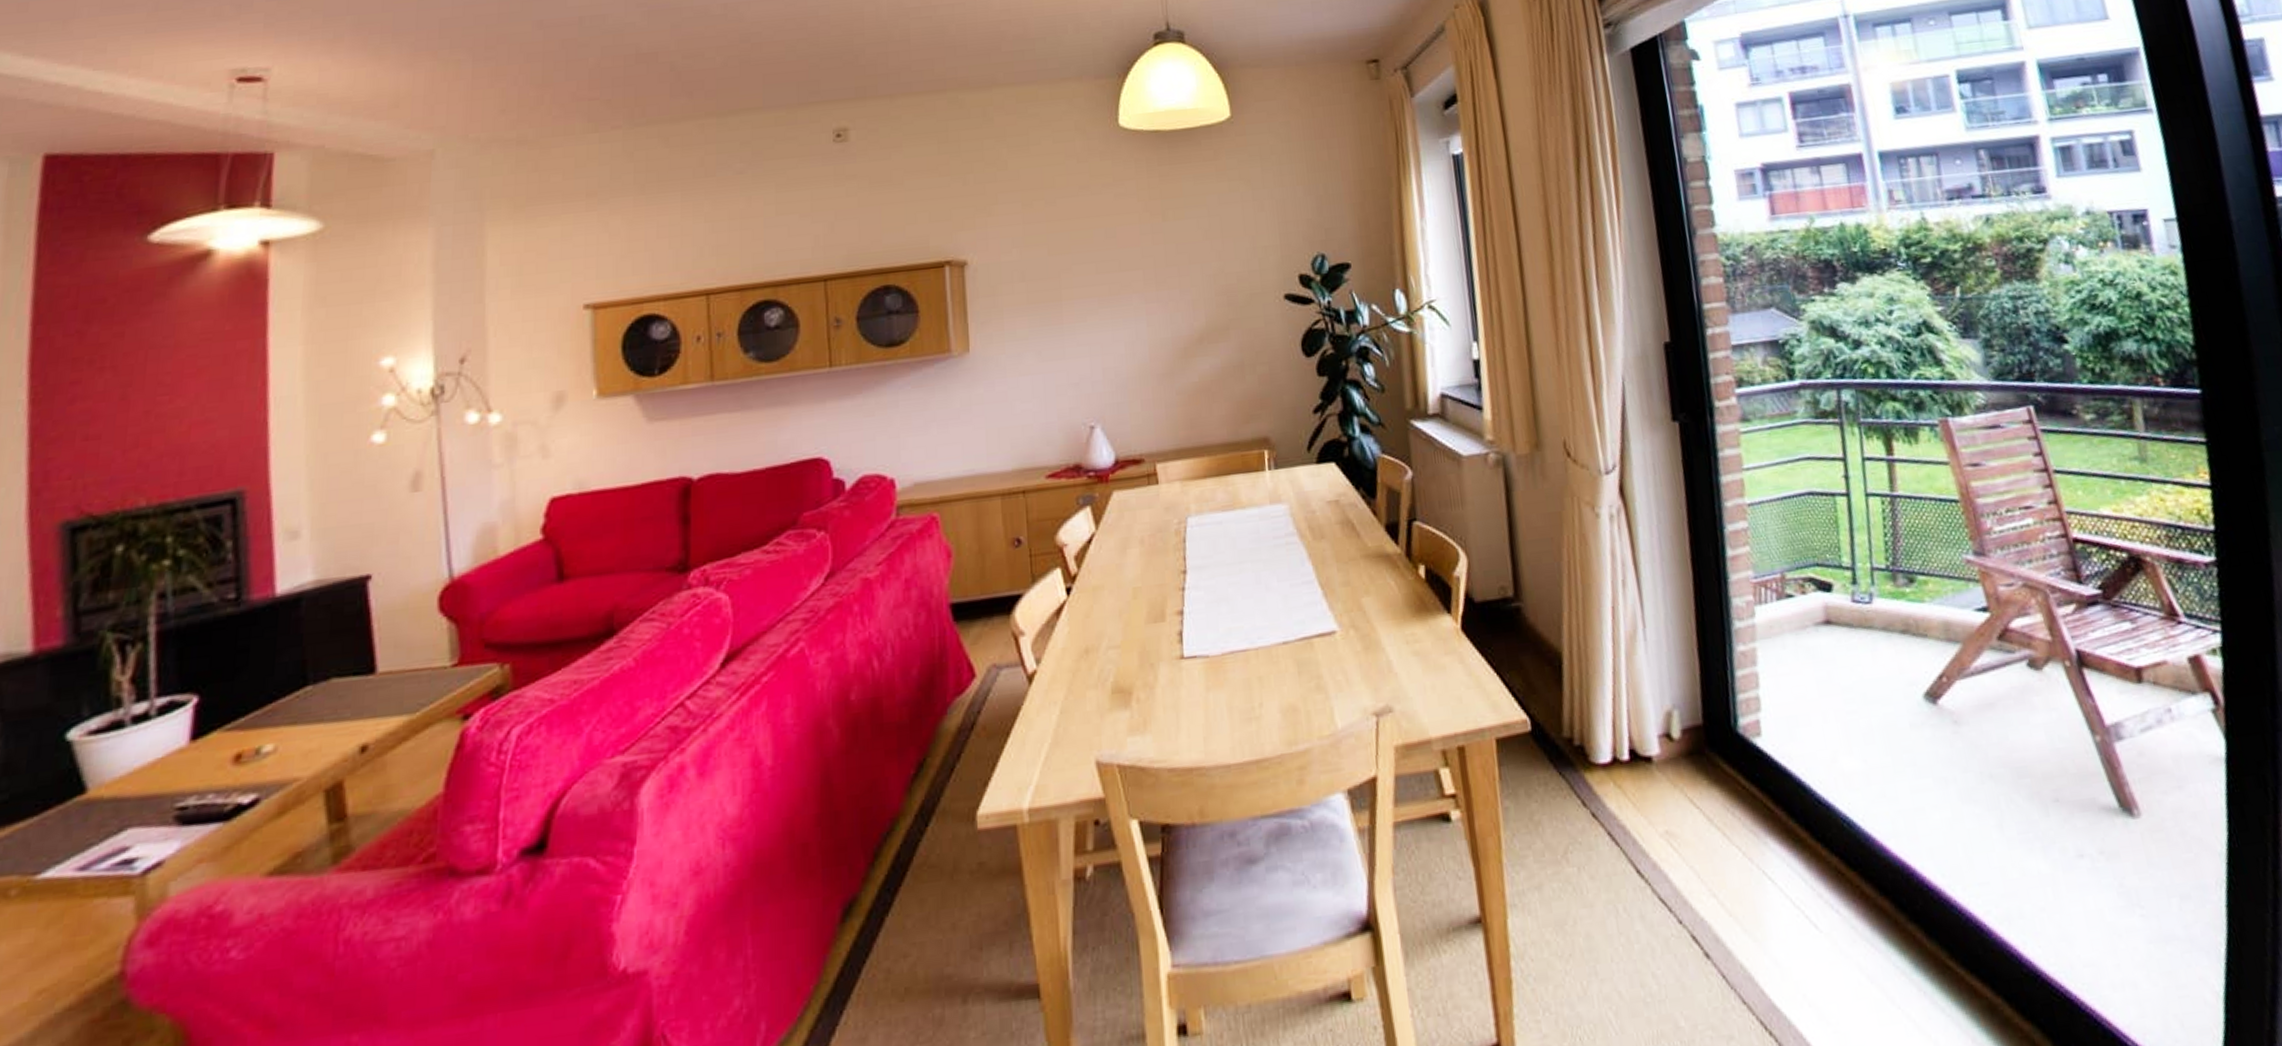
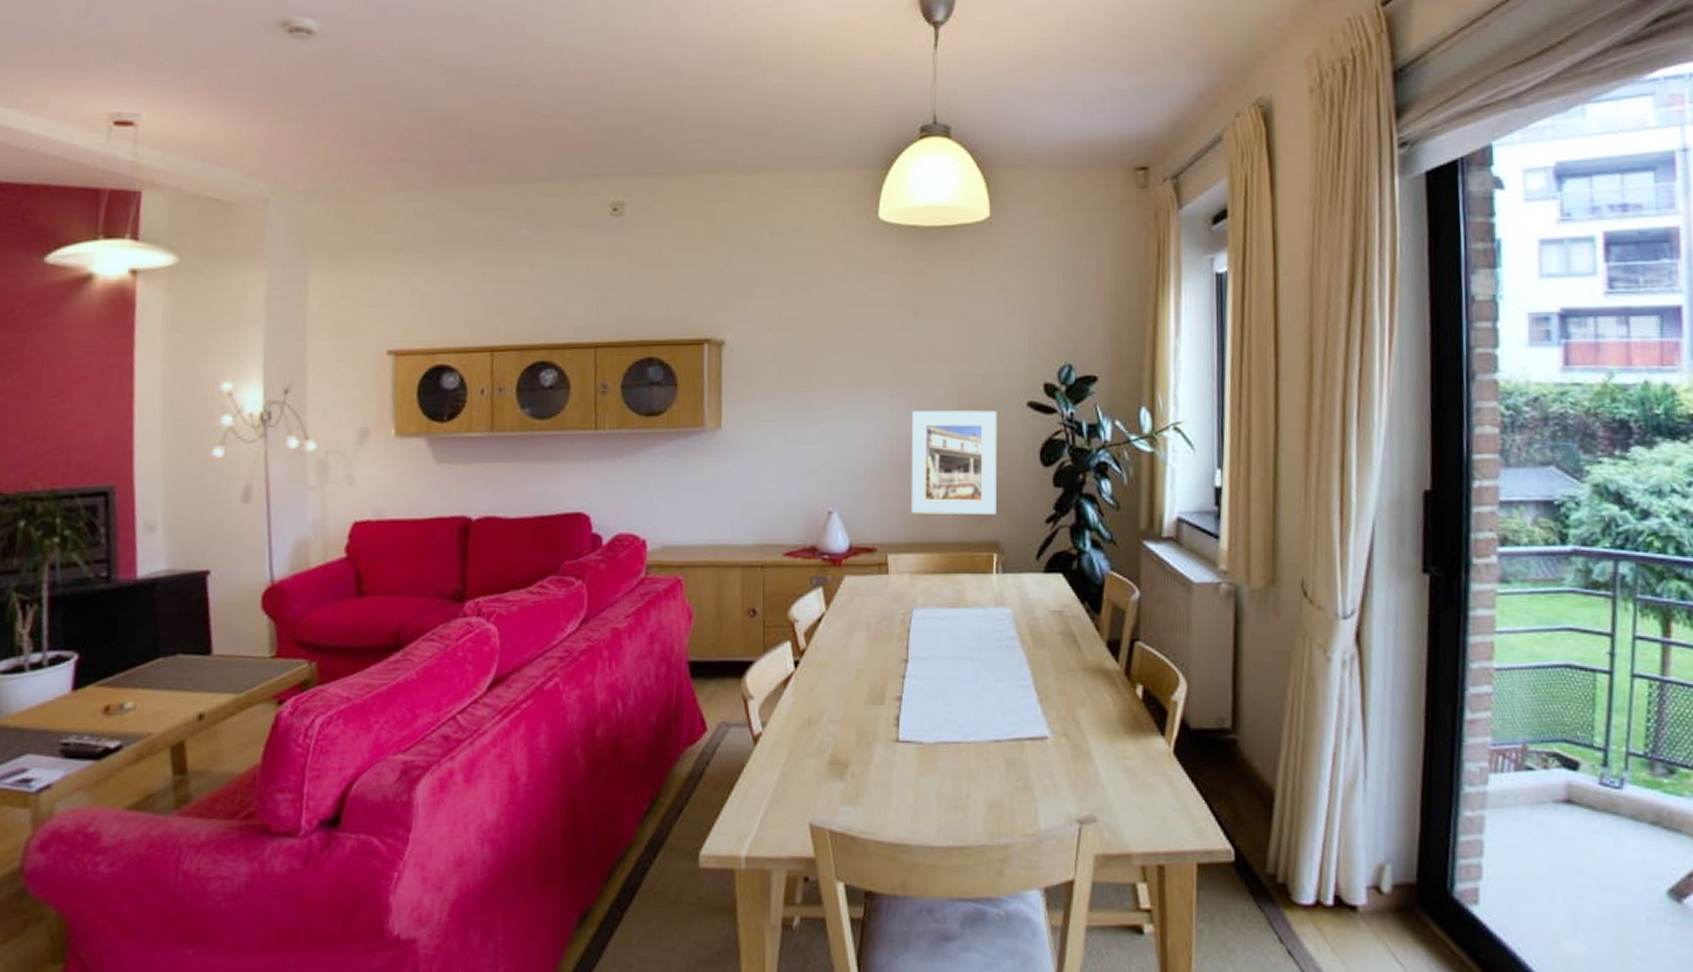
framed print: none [1169,306,1264,420] -> present [910,410,998,514]

